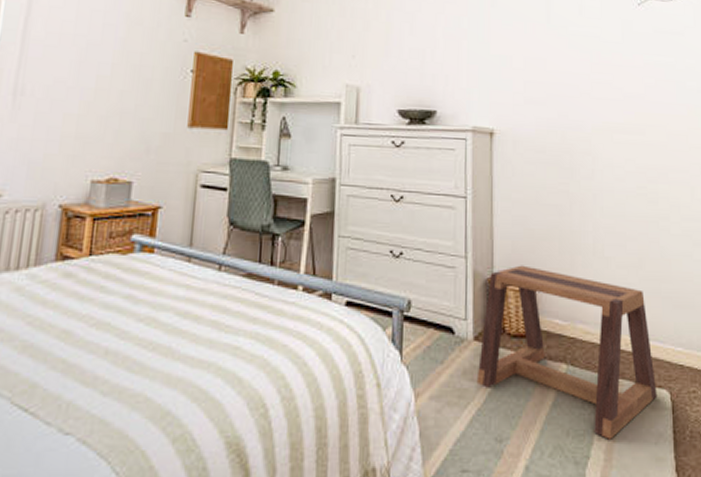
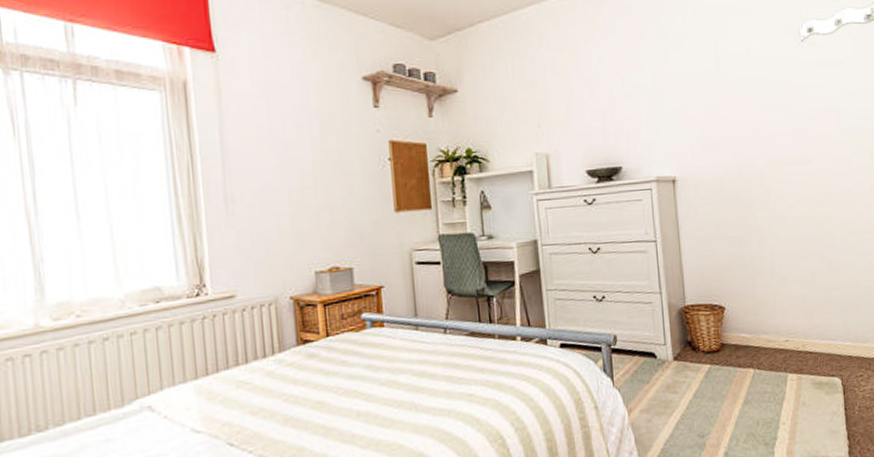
stool: present [476,265,658,440] -> none [678,292,831,423]

